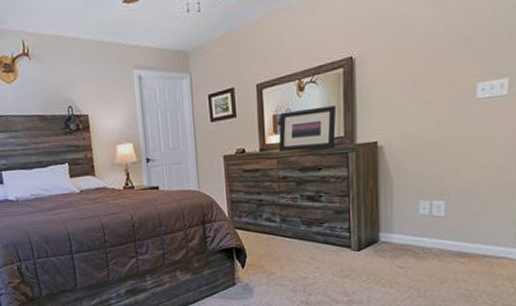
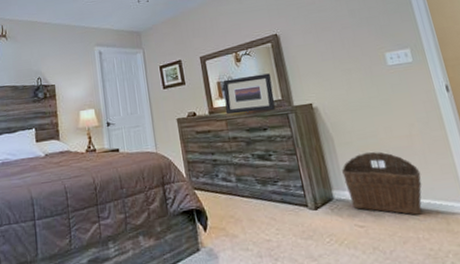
wicker basket: none [395,195,478,258] -> present [342,151,422,215]

